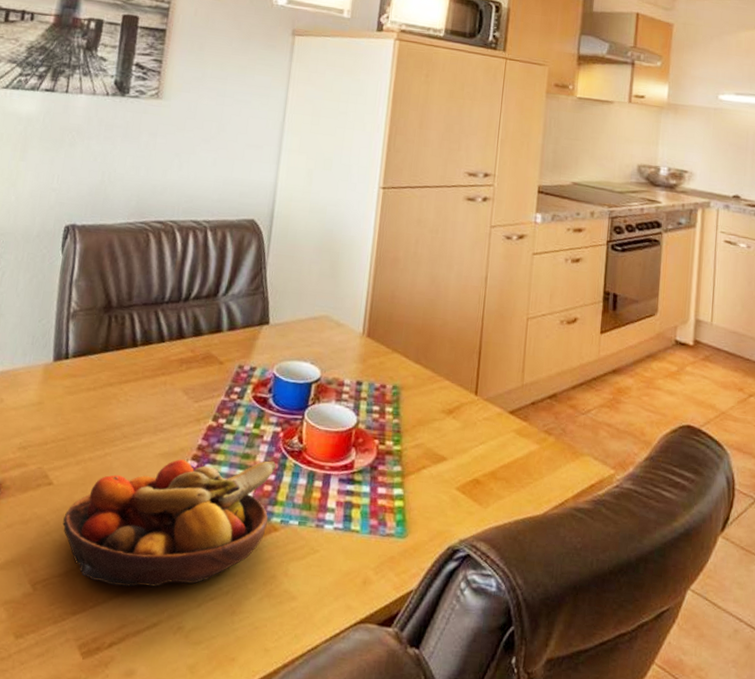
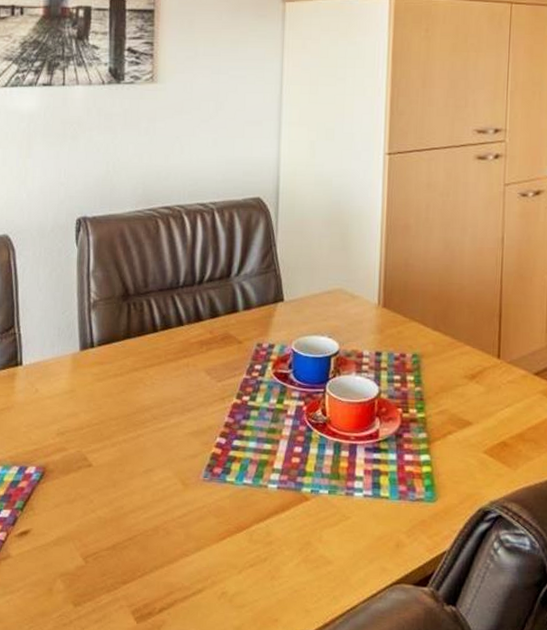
fruit bowl: present [62,459,277,588] -> none [105,434,302,558]

